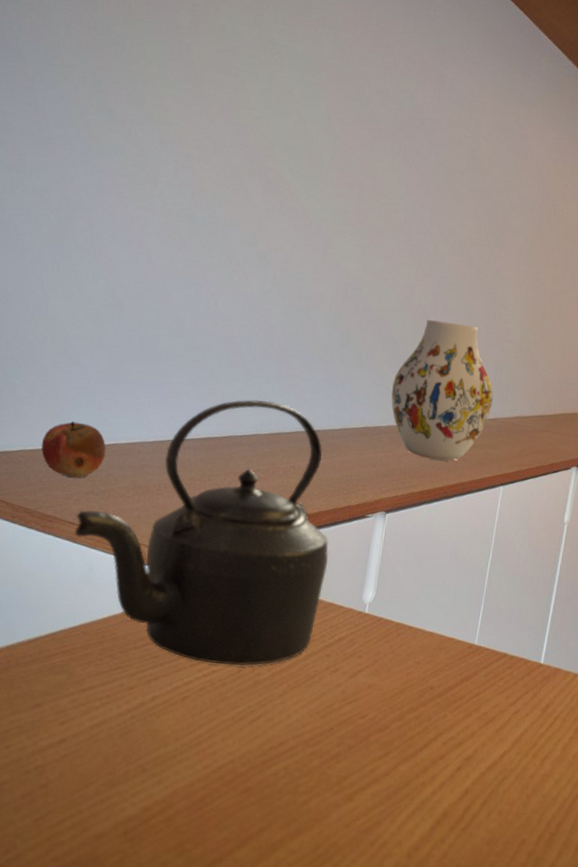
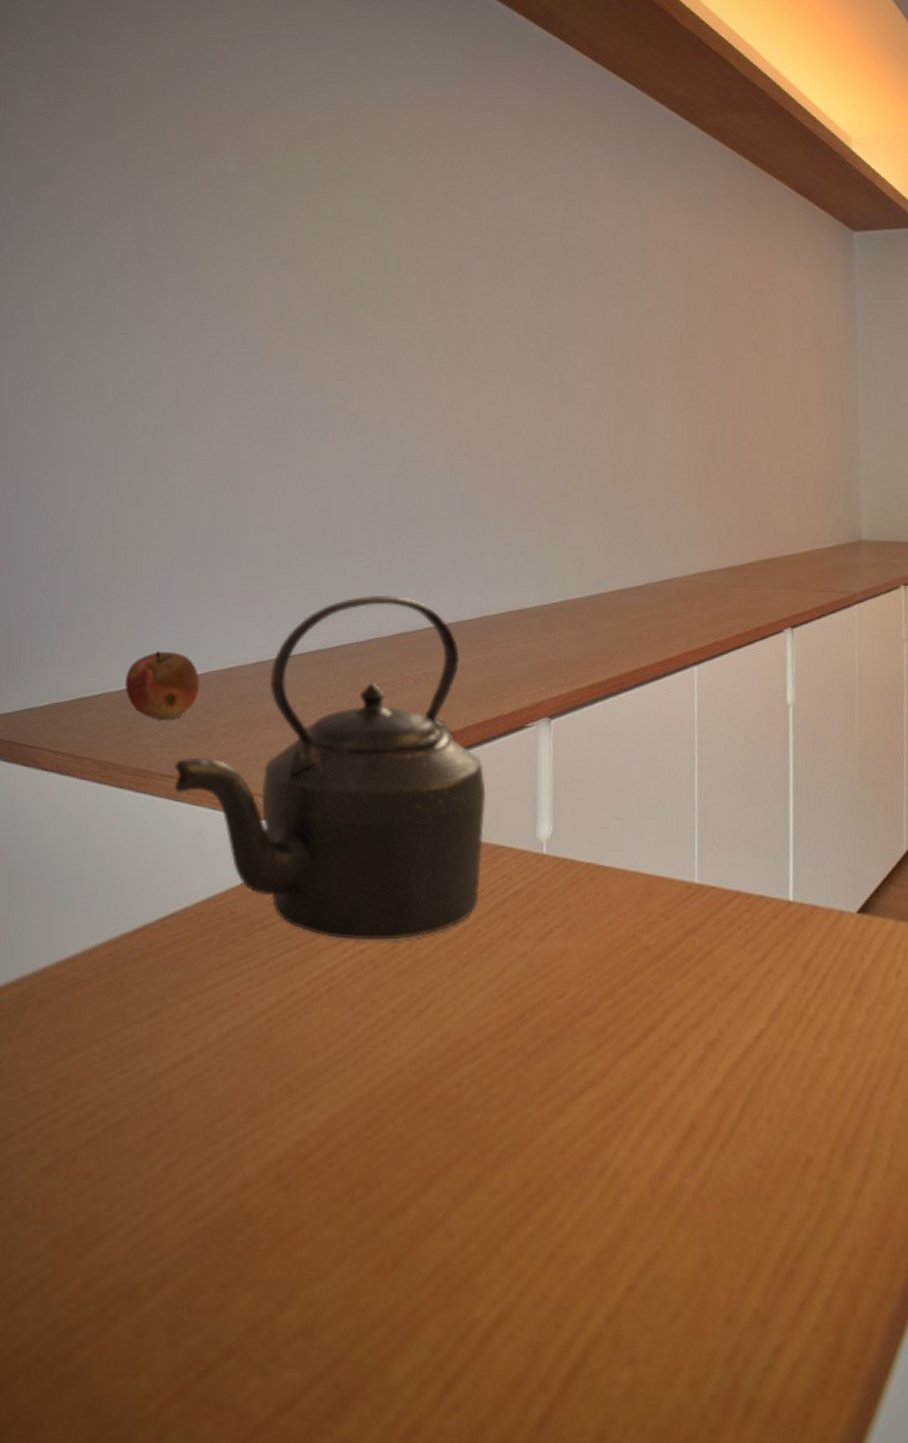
vase: present [391,320,493,461] -> none [534,465,665,642]

